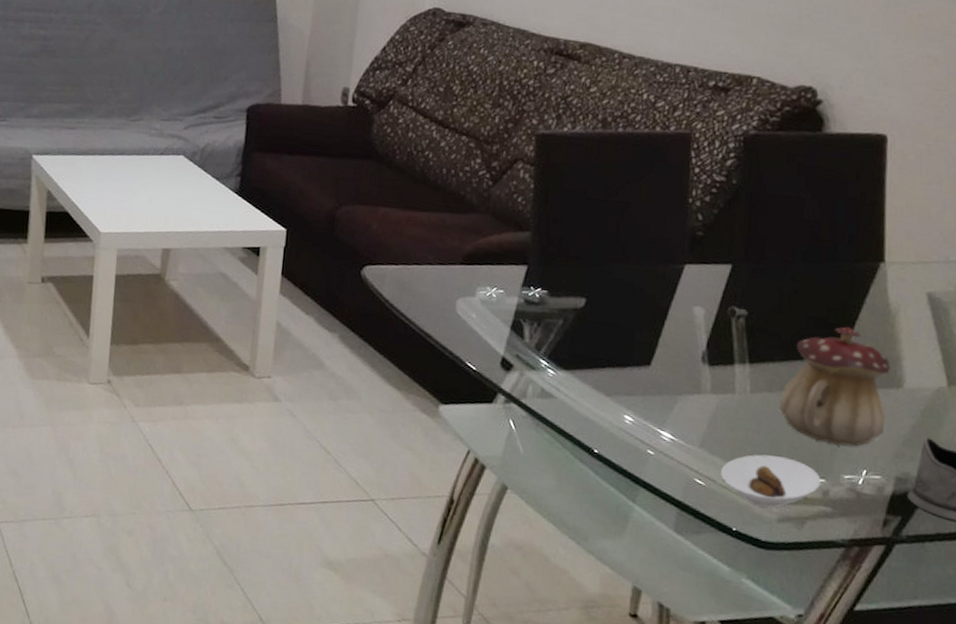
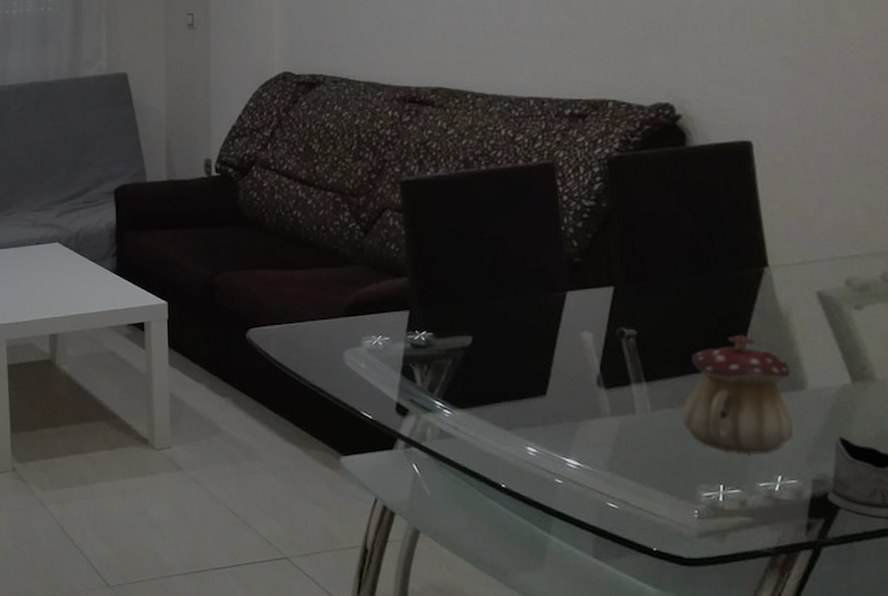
saucer: present [721,454,821,508] -> none [633,471,736,524]

